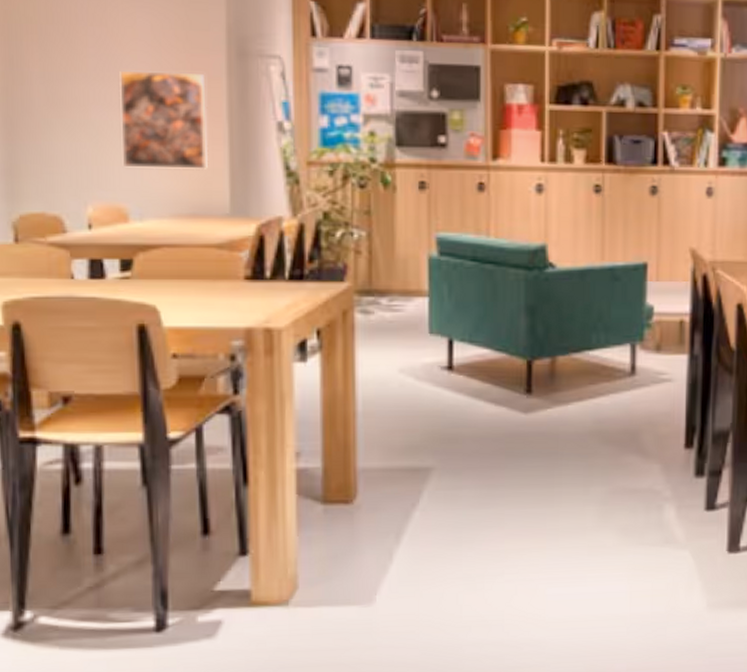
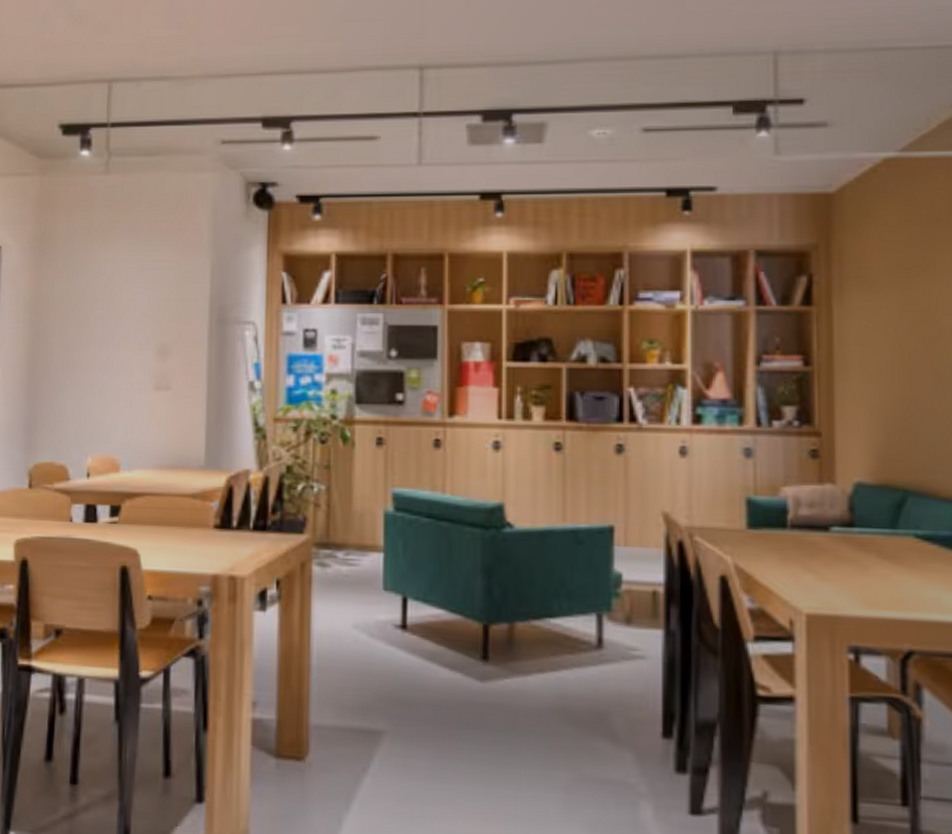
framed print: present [119,71,208,169] -> none [119,339,190,425]

